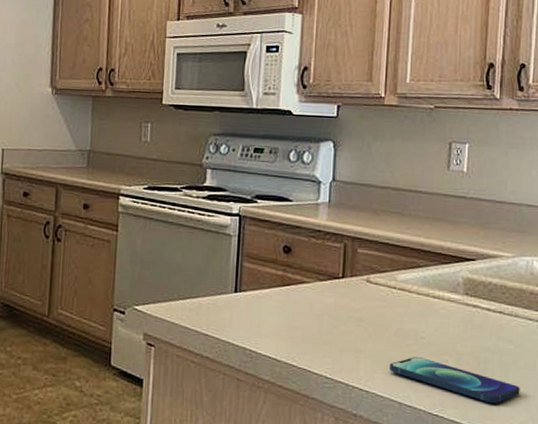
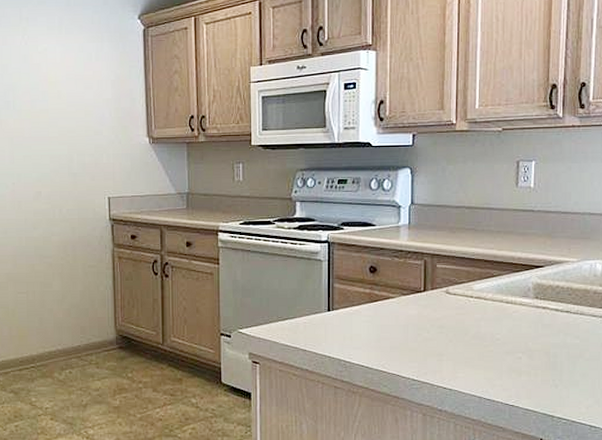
smartphone: present [389,357,520,403] -> none [470,356,586,391]

